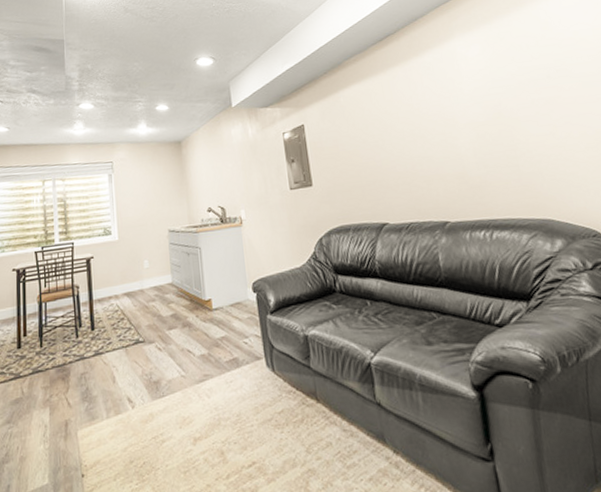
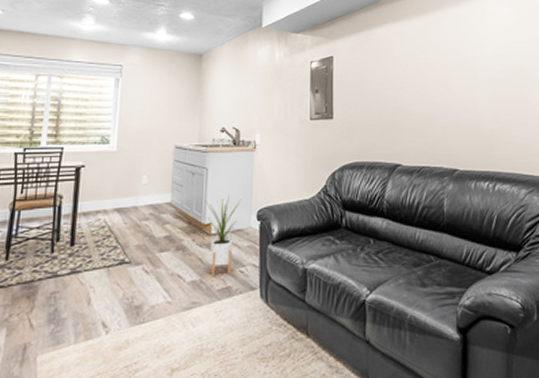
house plant: none [202,270,237,350] -> present [204,195,241,277]

